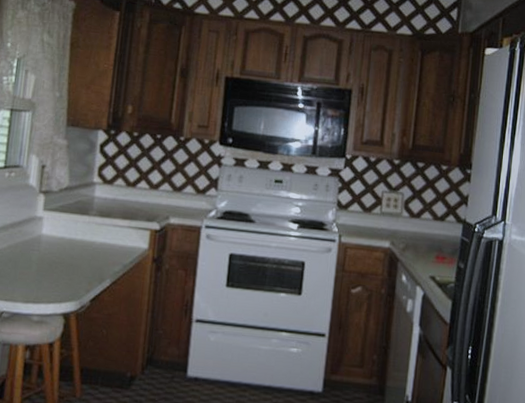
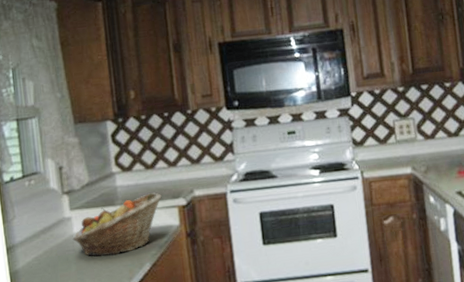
fruit basket: none [39,210,137,265] -> present [72,192,162,257]

